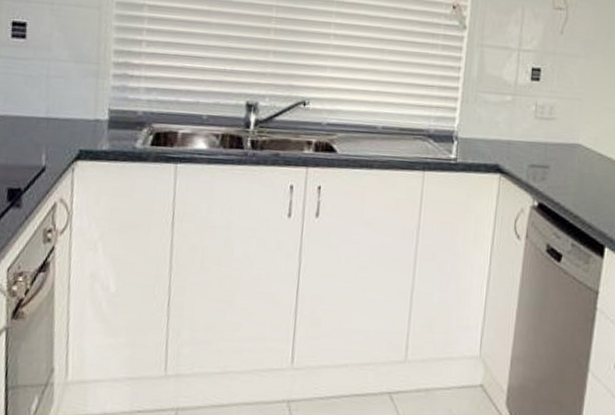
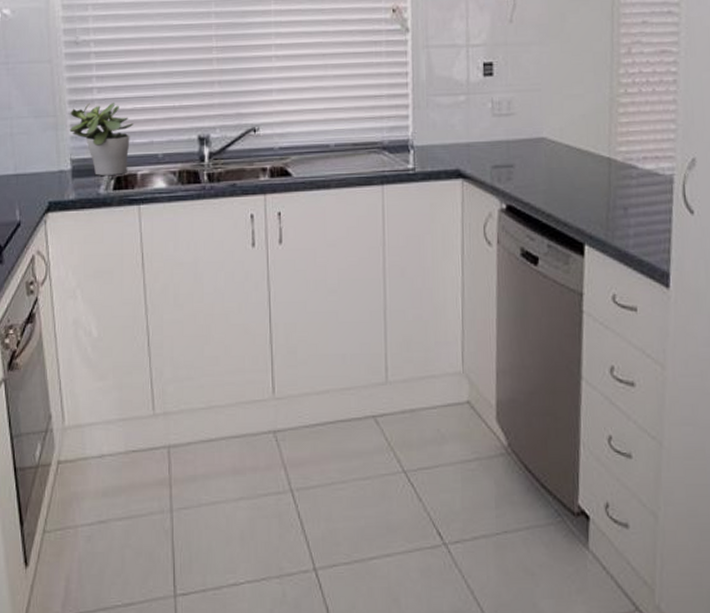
potted plant: none [111,55,181,131] -> present [69,103,134,176]

